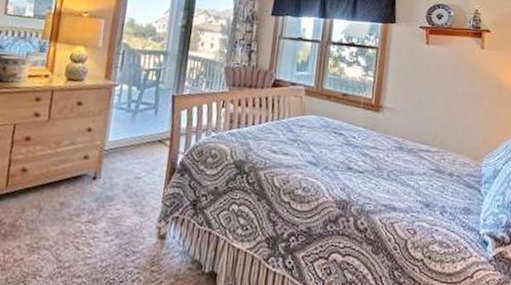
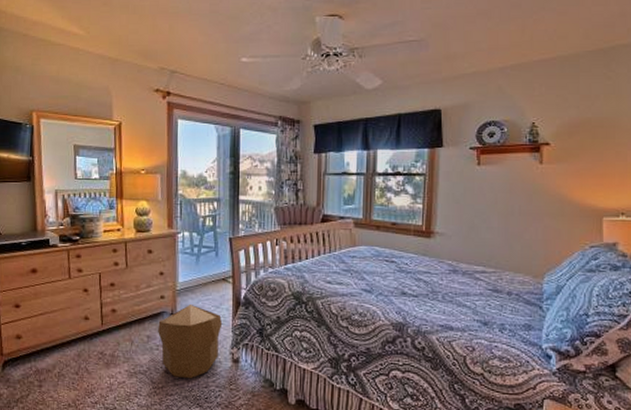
pouf: none [73,168,153,258] -> present [158,305,223,379]

